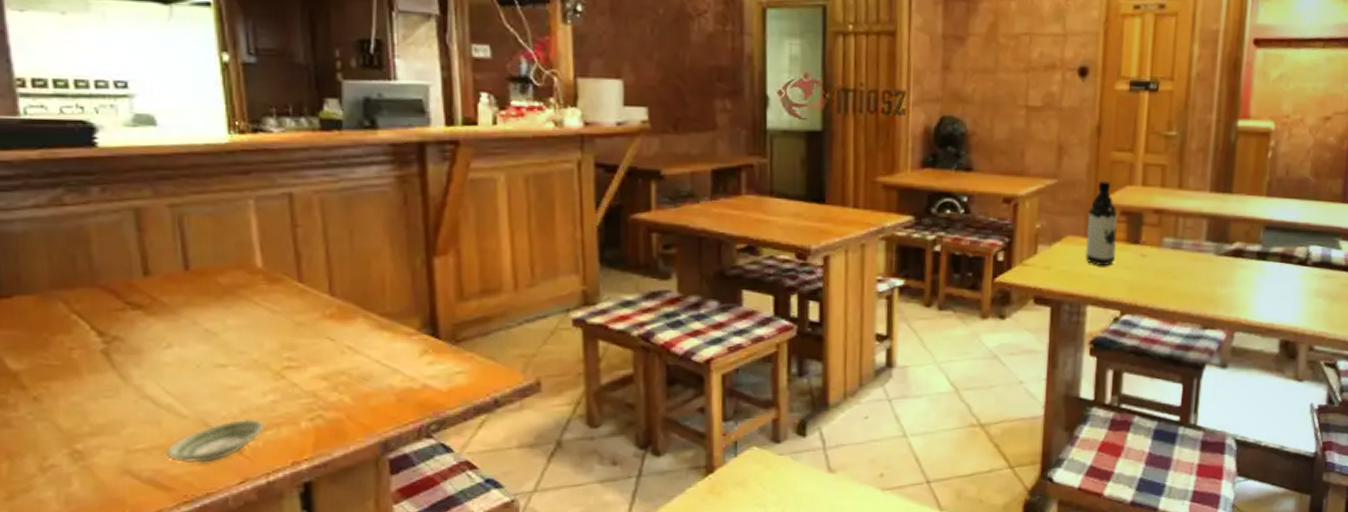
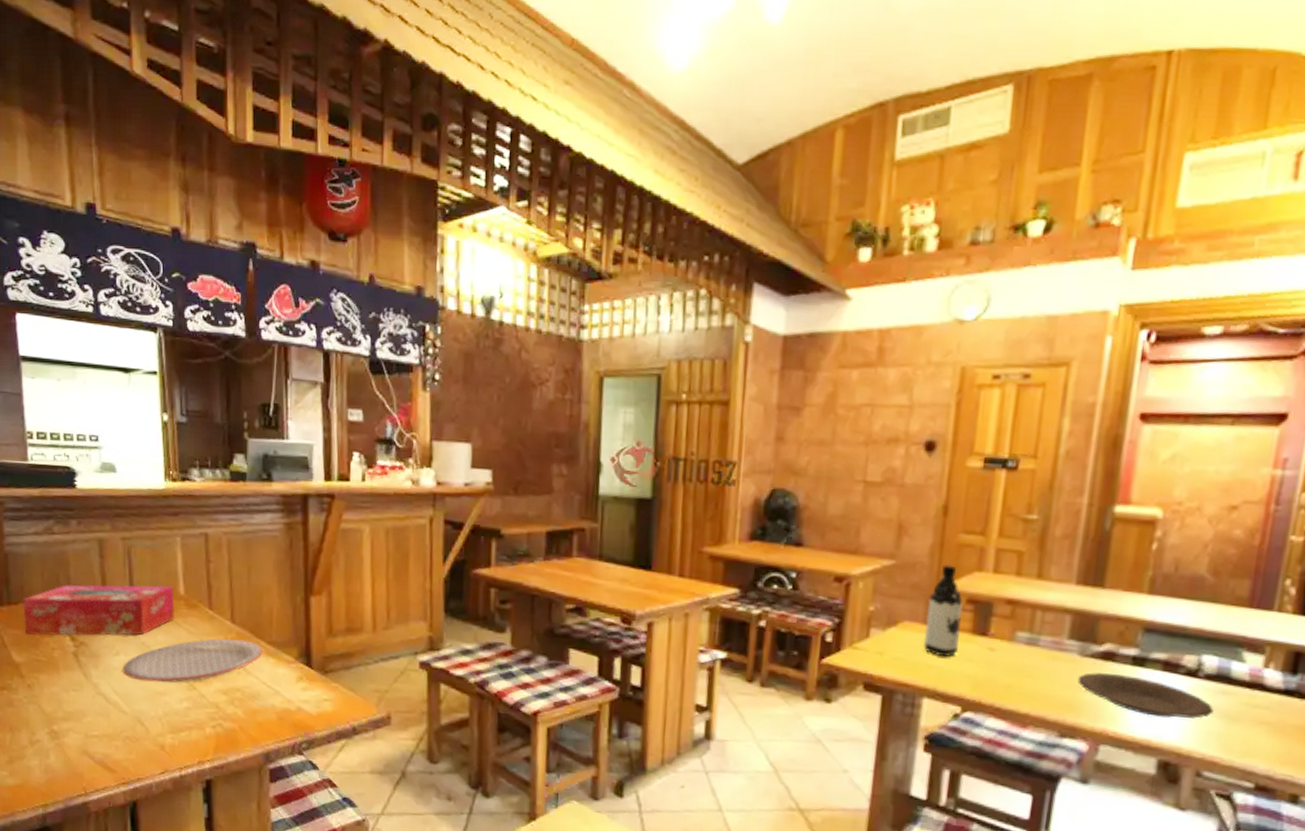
tissue box: none [19,259,250,335] -> present [23,585,175,636]
saucer: present [167,418,265,462] -> none [113,720,181,752]
plate: none [177,314,374,376] -> present [122,638,263,683]
plate: none [1215,269,1320,303] -> present [1077,672,1214,719]

